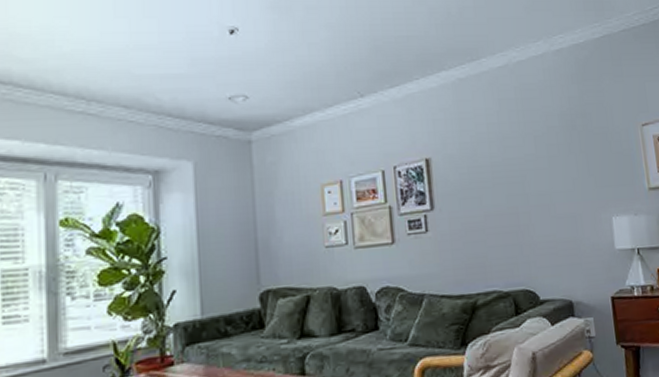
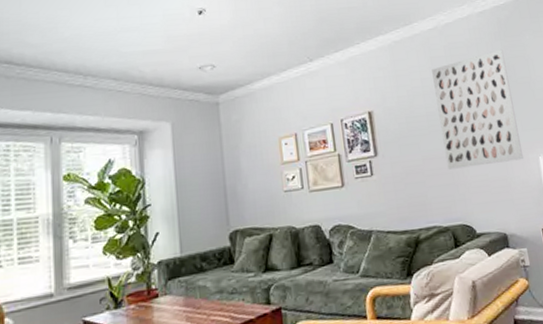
wall art: none [499,94,596,228] -> present [432,49,524,170]

